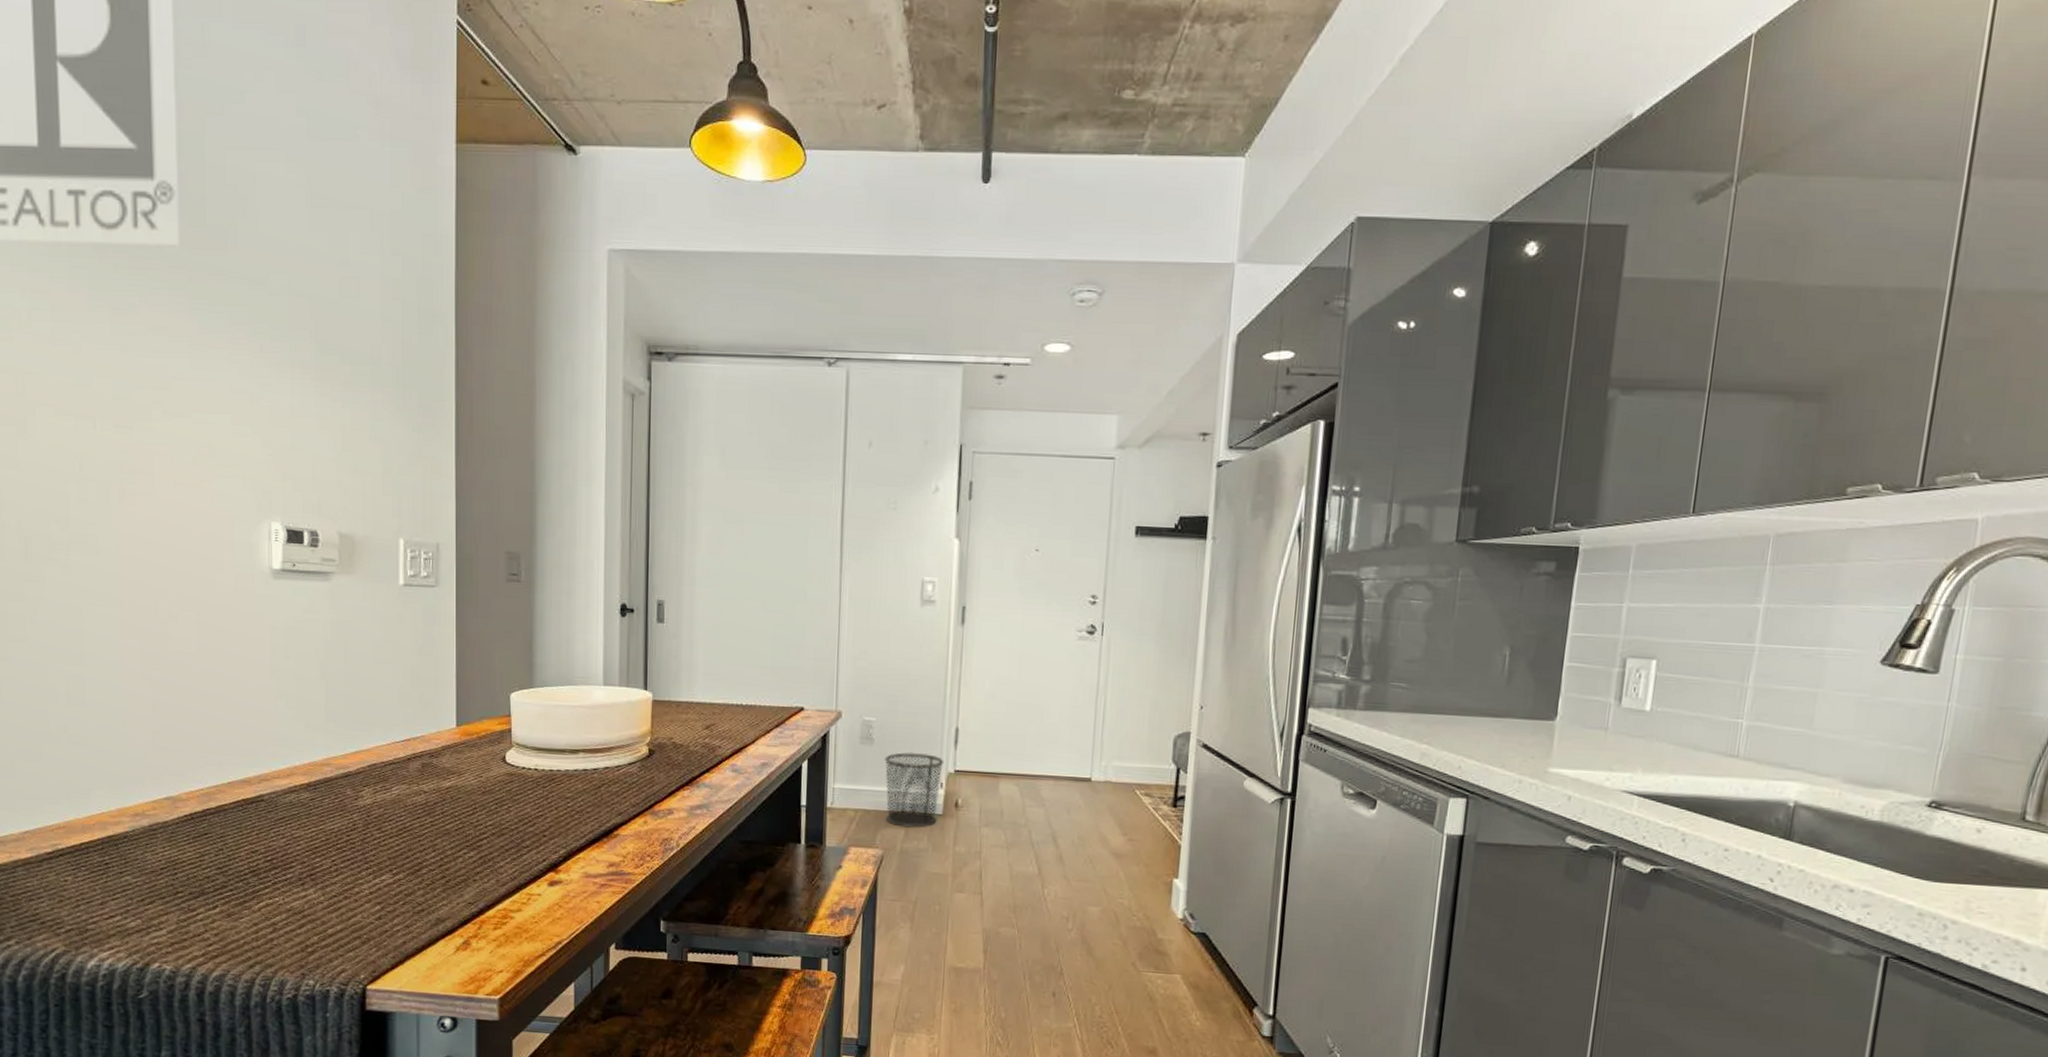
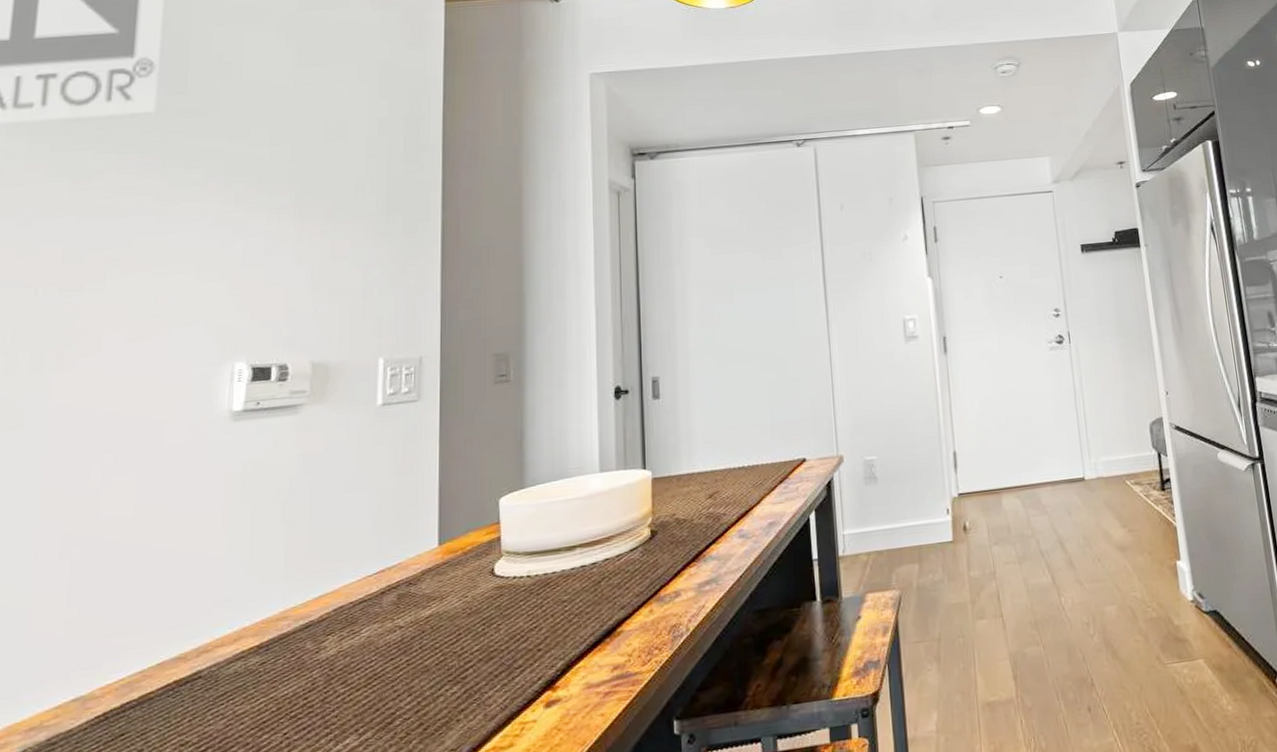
waste bin: present [884,752,944,828] -> none [890,482,948,562]

